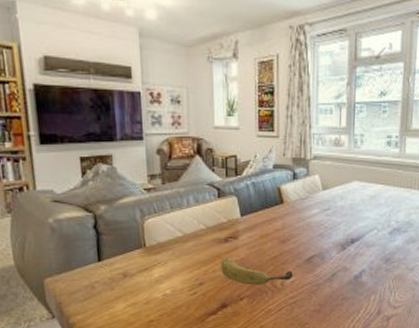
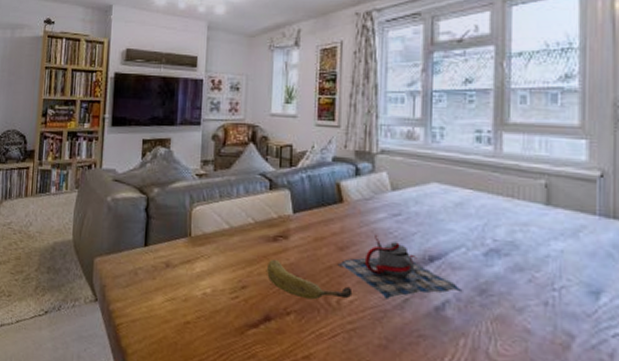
teapot: none [282,226,374,276] -> present [339,234,463,299]

